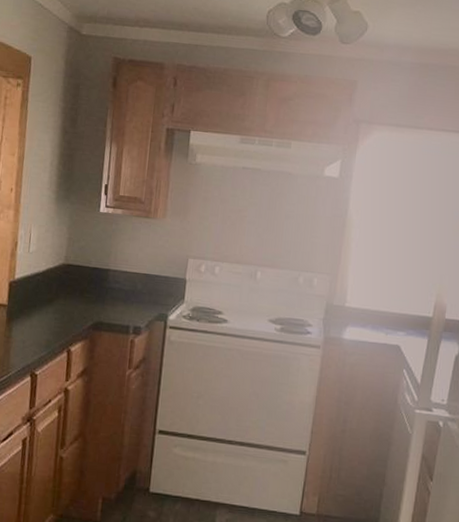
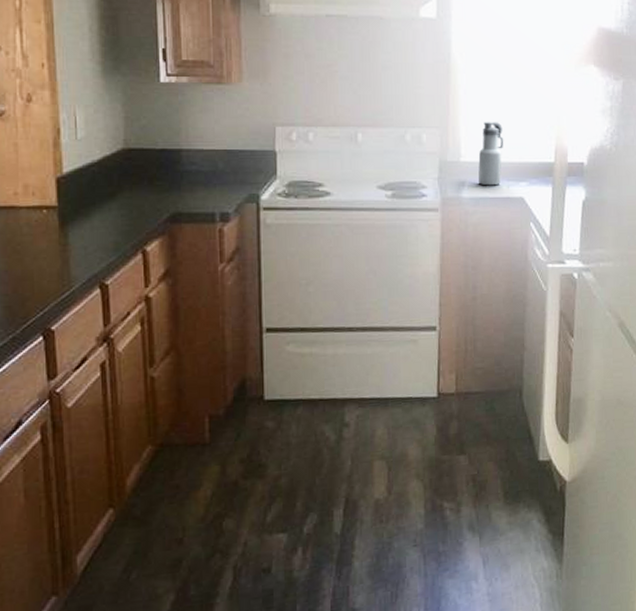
water bottle: none [360,273,388,332] -> present [478,121,504,186]

